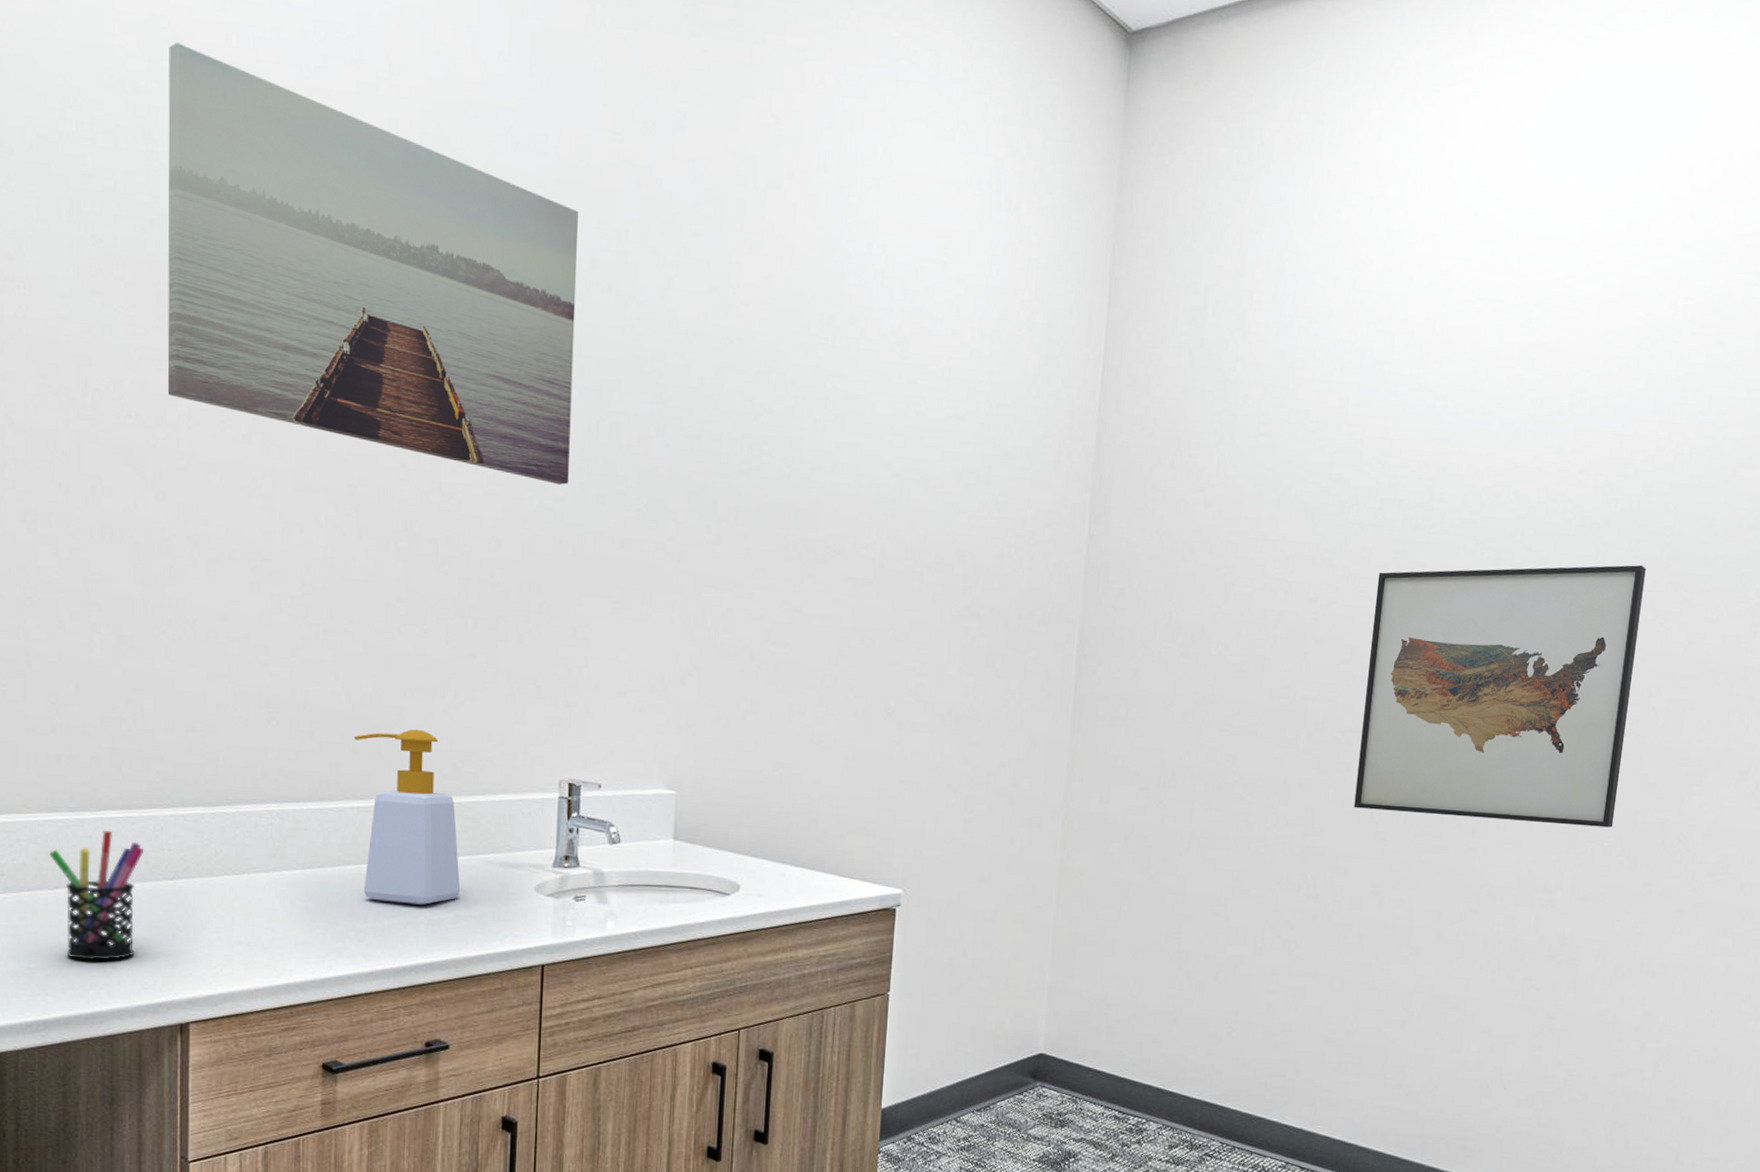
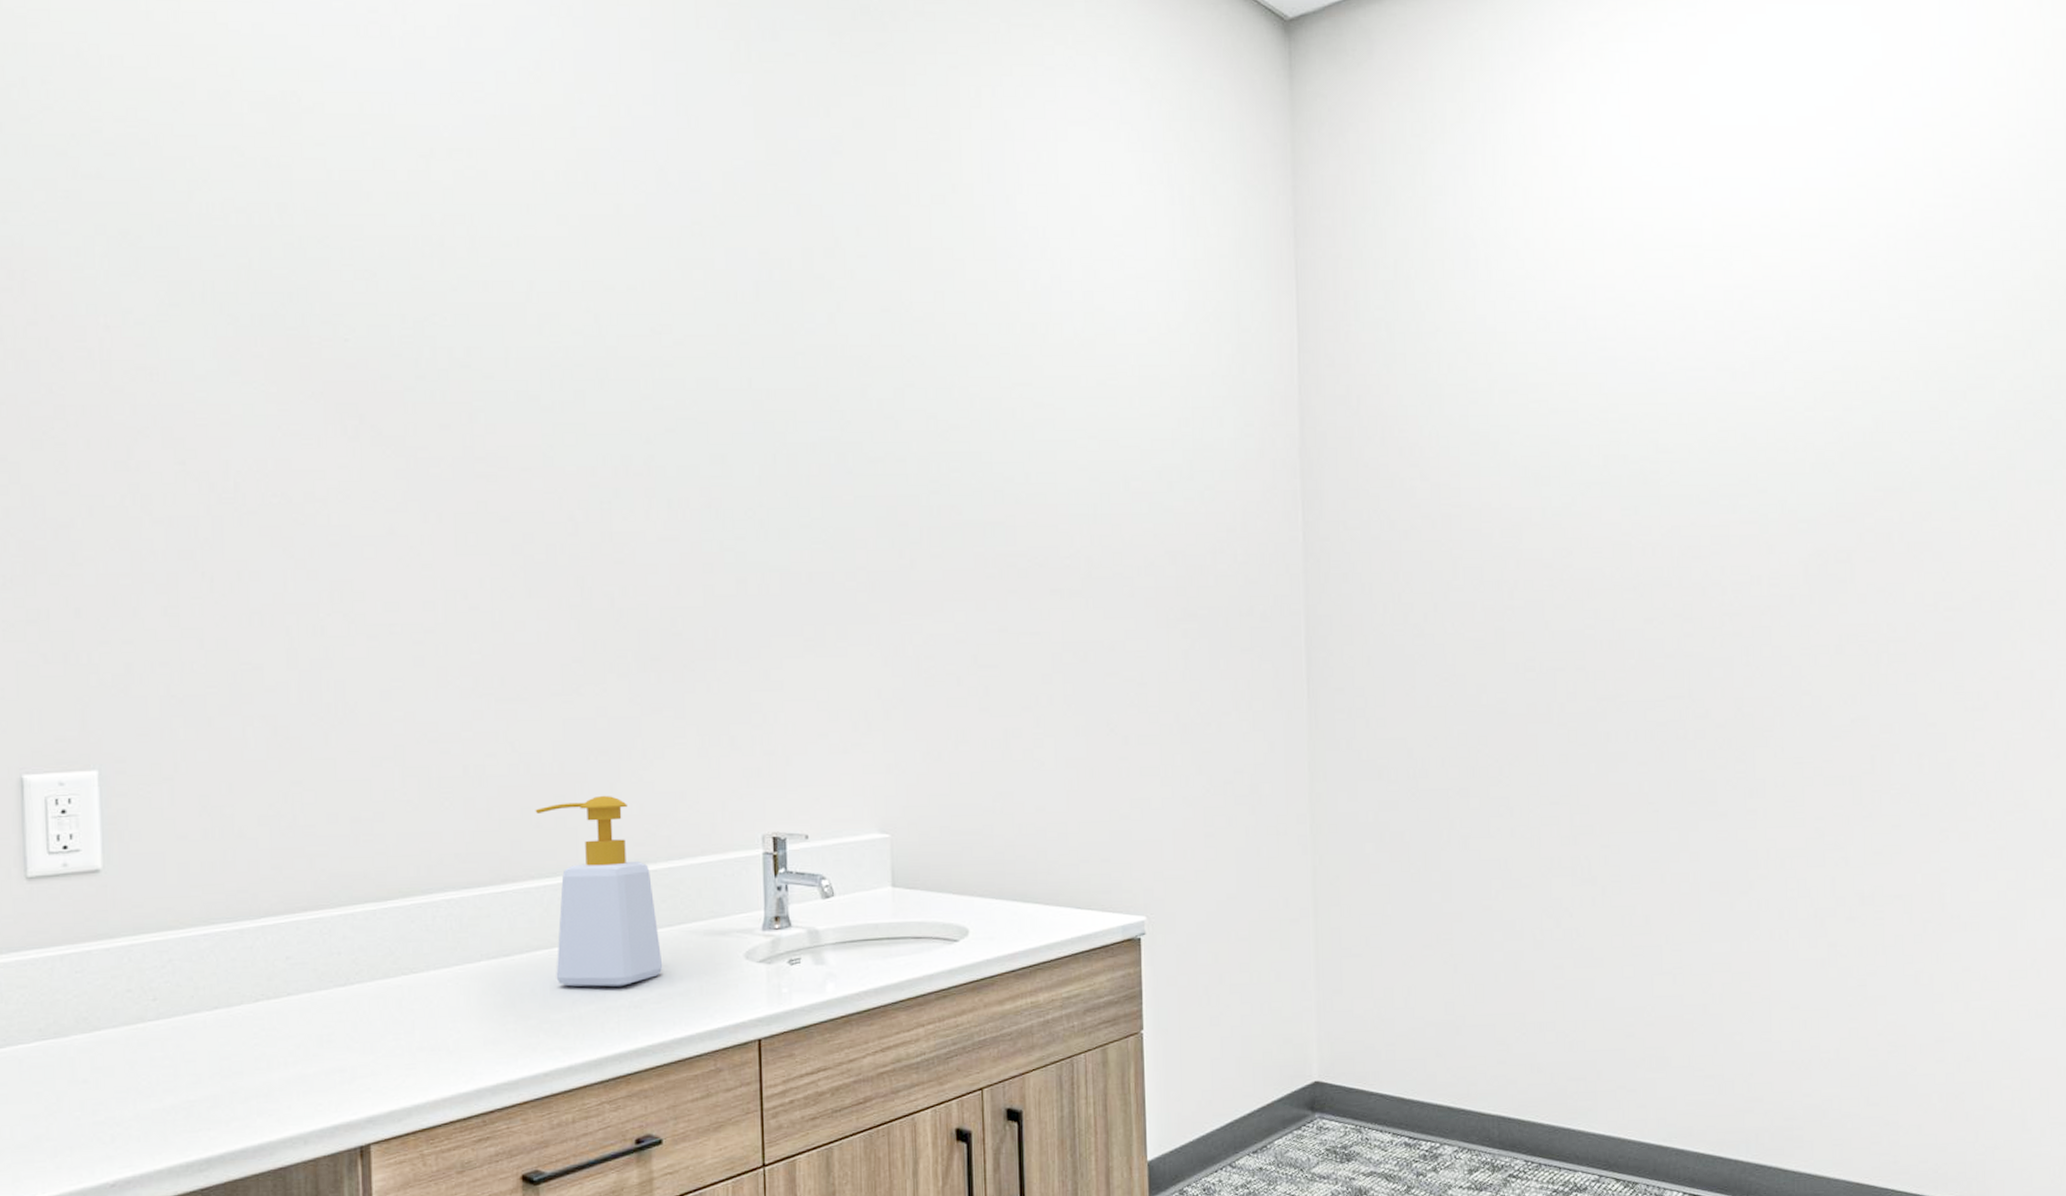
pen holder: present [49,831,145,961] -> none [206,940,312,1086]
wall art: present [167,41,578,485] -> none [300,115,749,523]
wall art: present [1354,565,1646,828] -> none [1612,498,1897,780]

